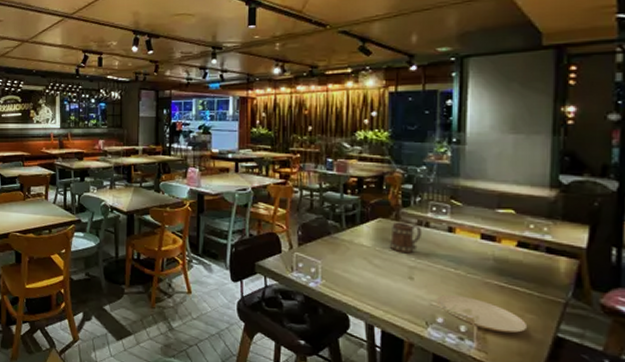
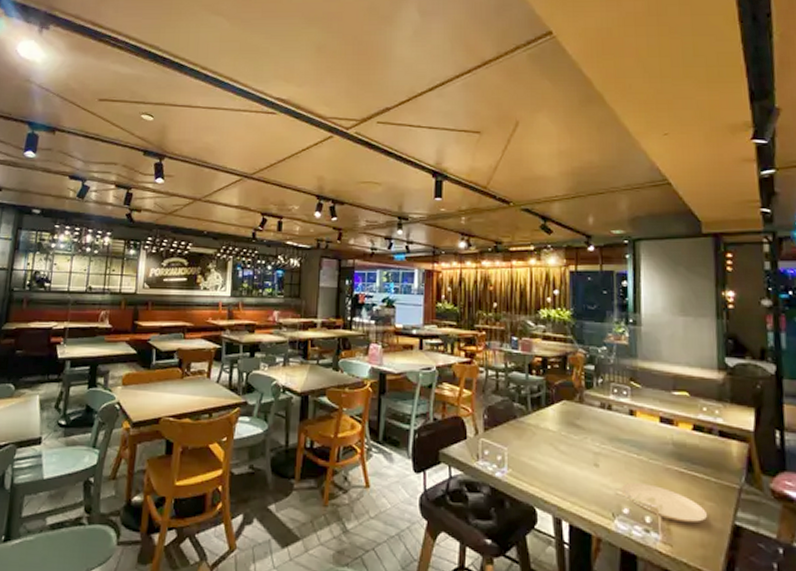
beer mug: present [389,222,422,254] -> none [574,404,606,439]

